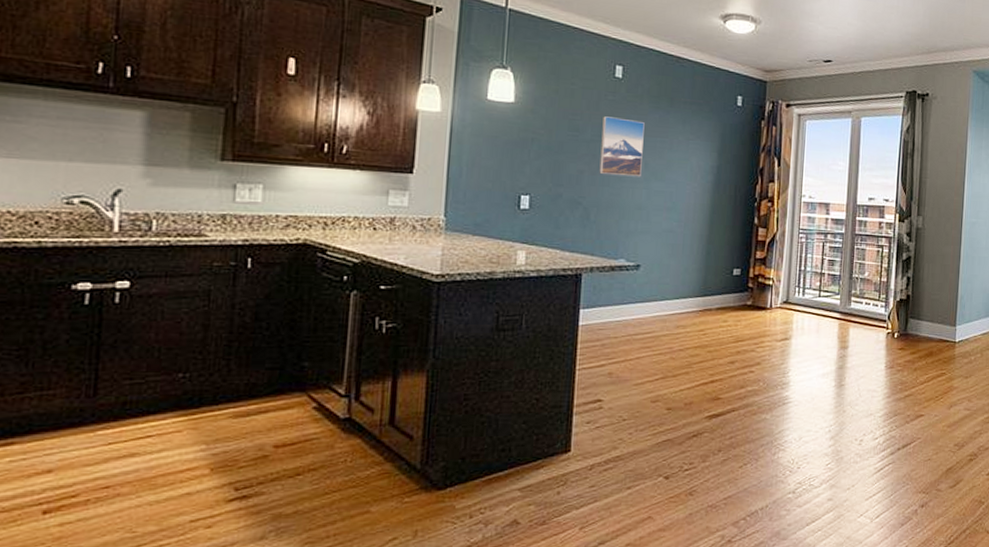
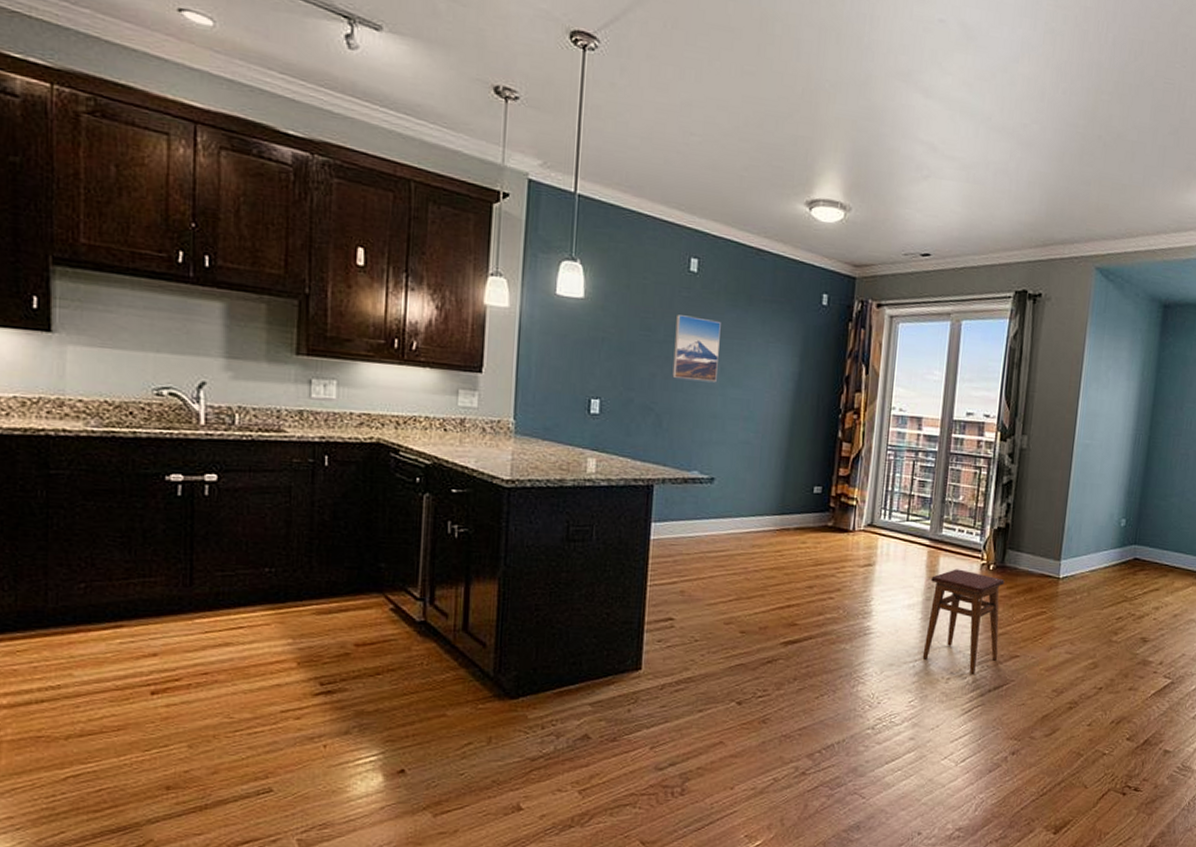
stool: none [837,338,908,435] -> present [922,569,1005,674]

